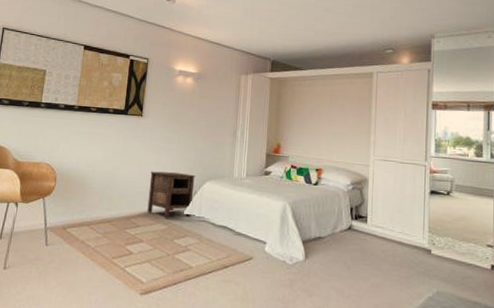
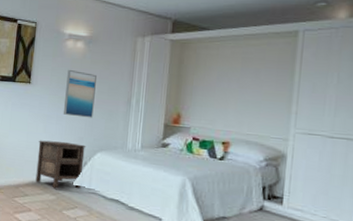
wall art: none [173,103,205,149] -> present [63,69,97,118]

